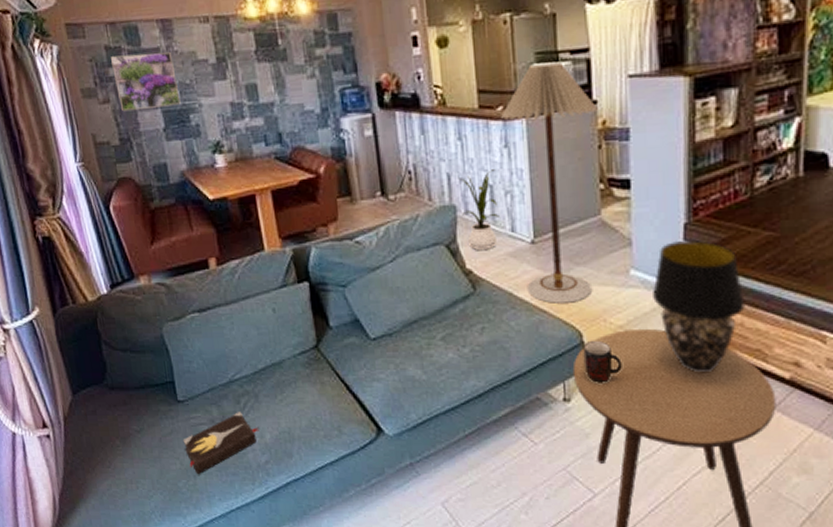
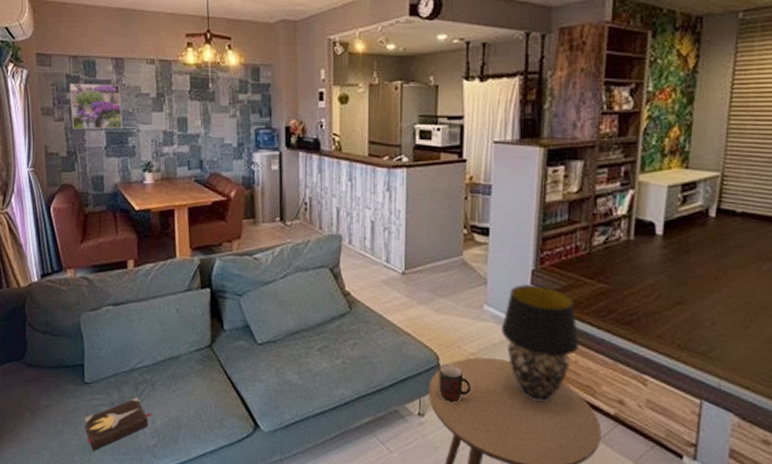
house plant: present [458,169,501,251] -> none [346,208,379,277]
floor lamp: present [501,61,598,303] -> none [386,124,467,329]

